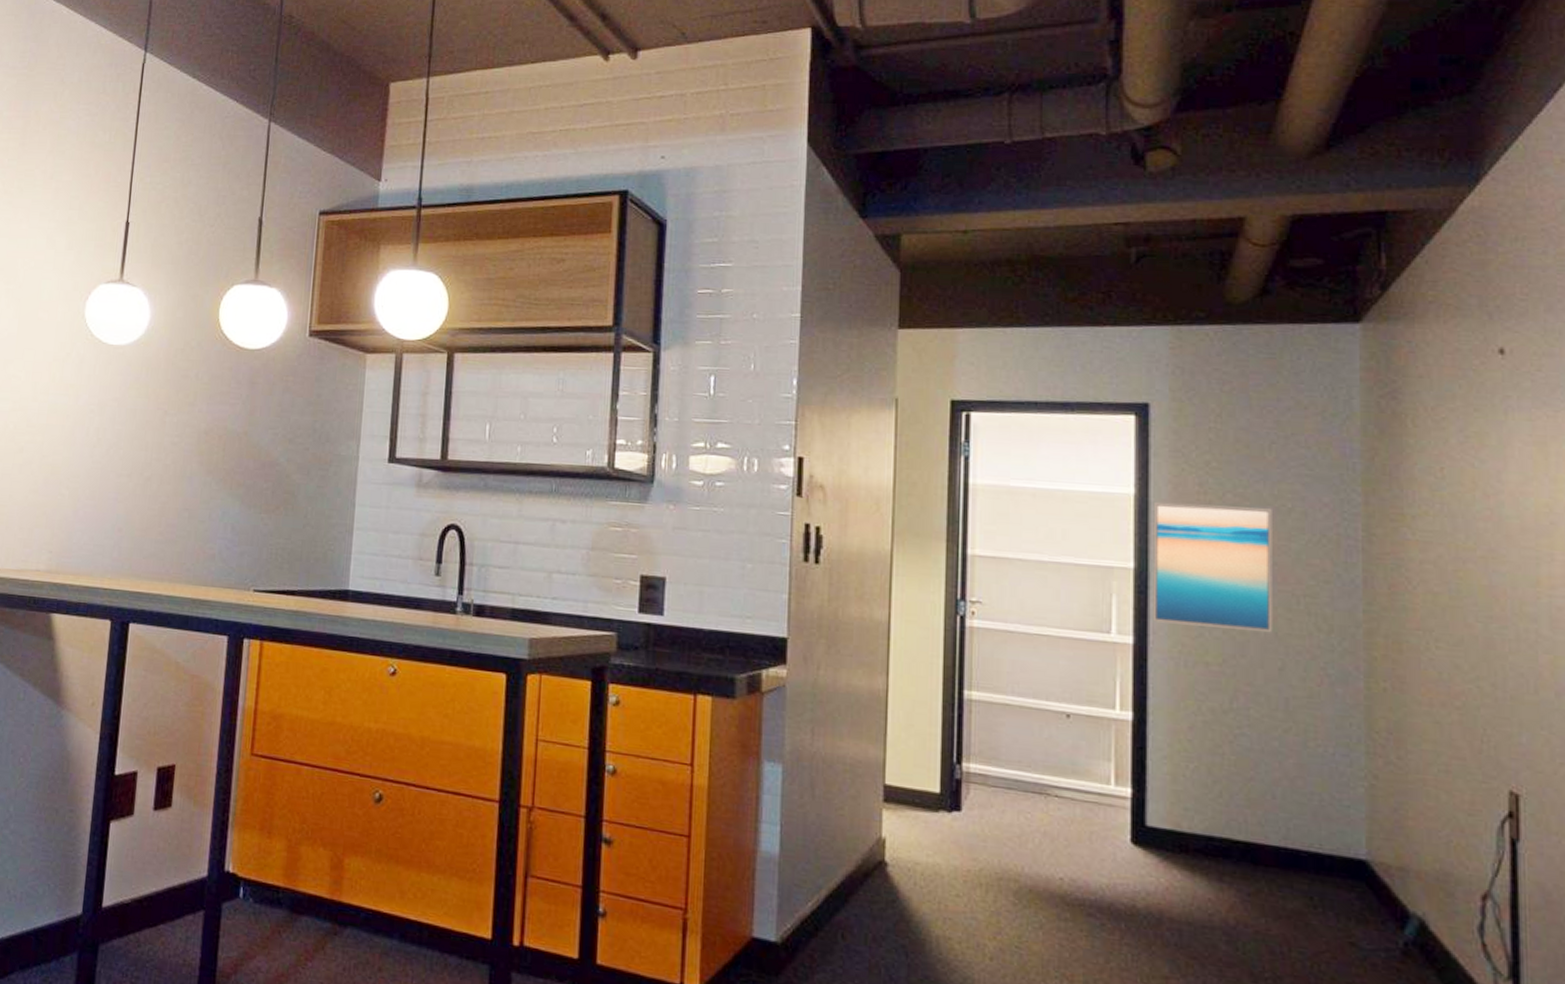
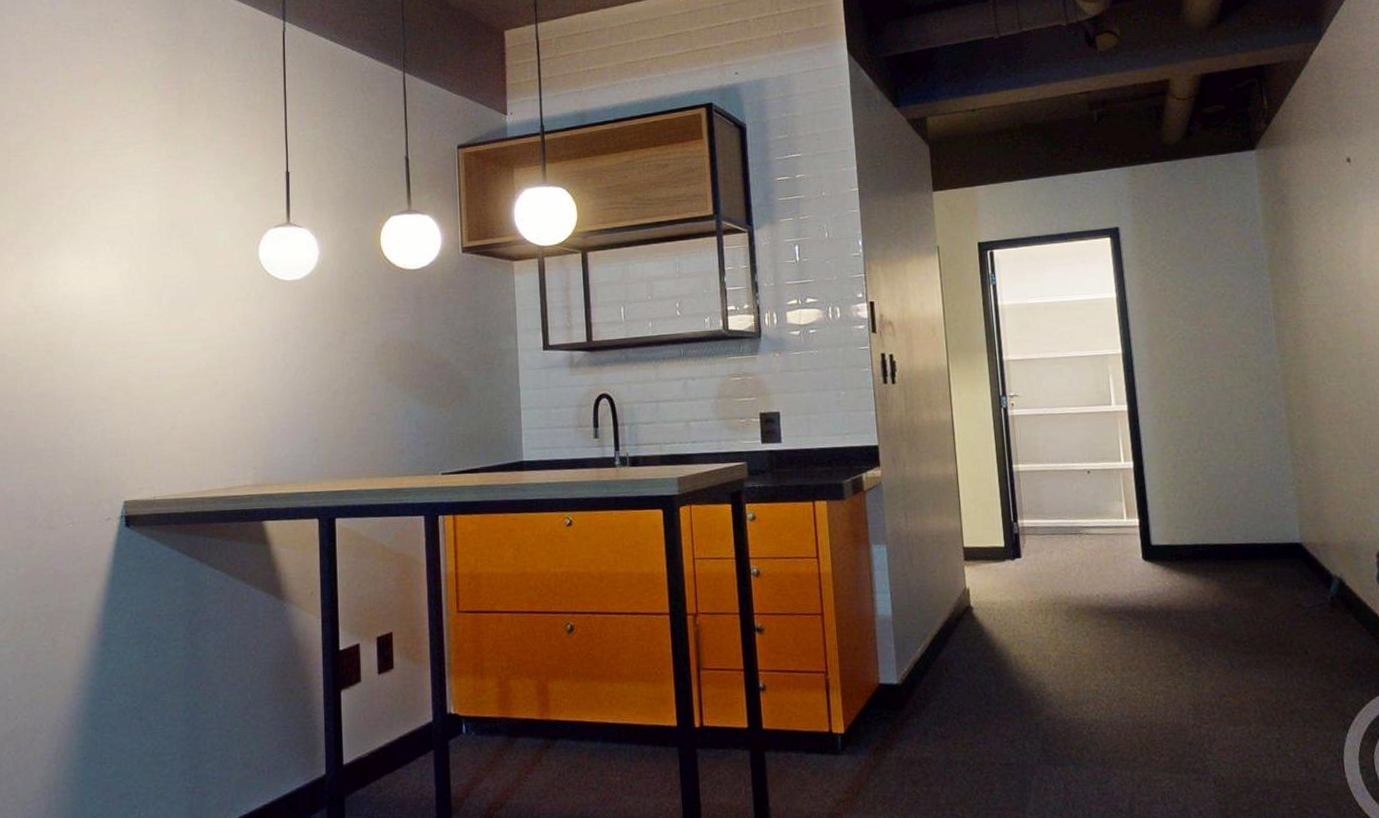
wall art: present [1152,502,1273,633] -> none [1130,294,1221,392]

